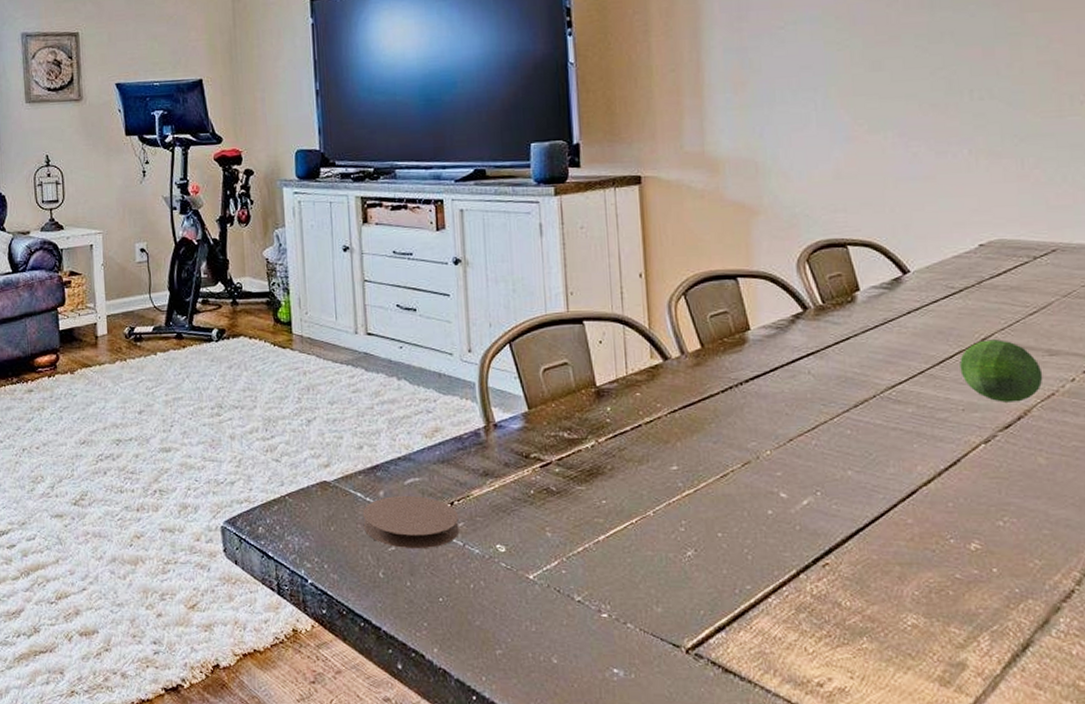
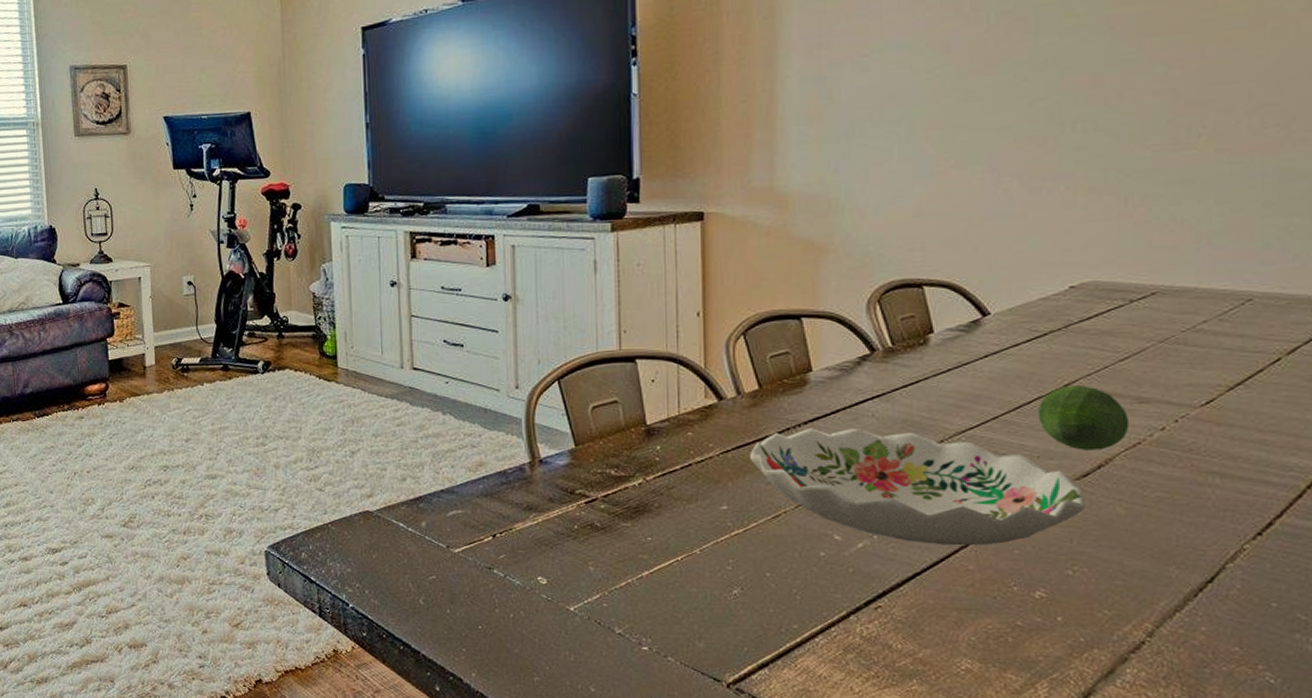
coaster: present [362,495,460,549] -> none [404,526,501,579]
decorative bowl: none [695,384,1011,500] -> present [749,427,1087,546]

